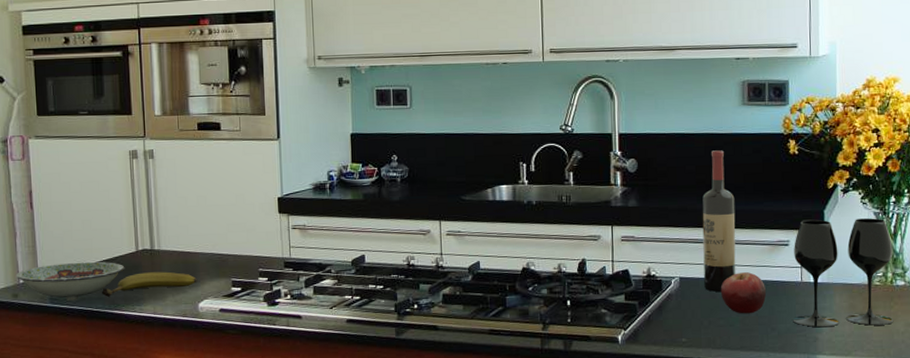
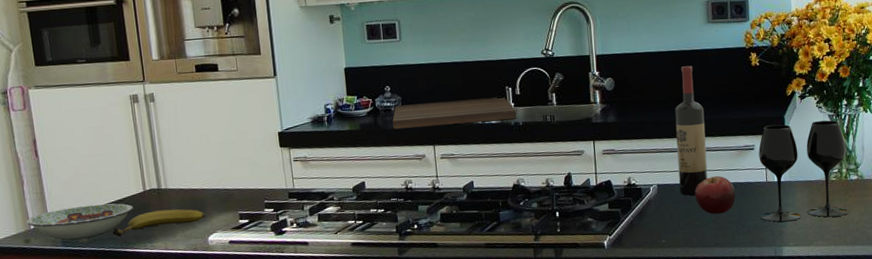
cutting board: none [398,173,530,202] -> present [392,97,517,130]

